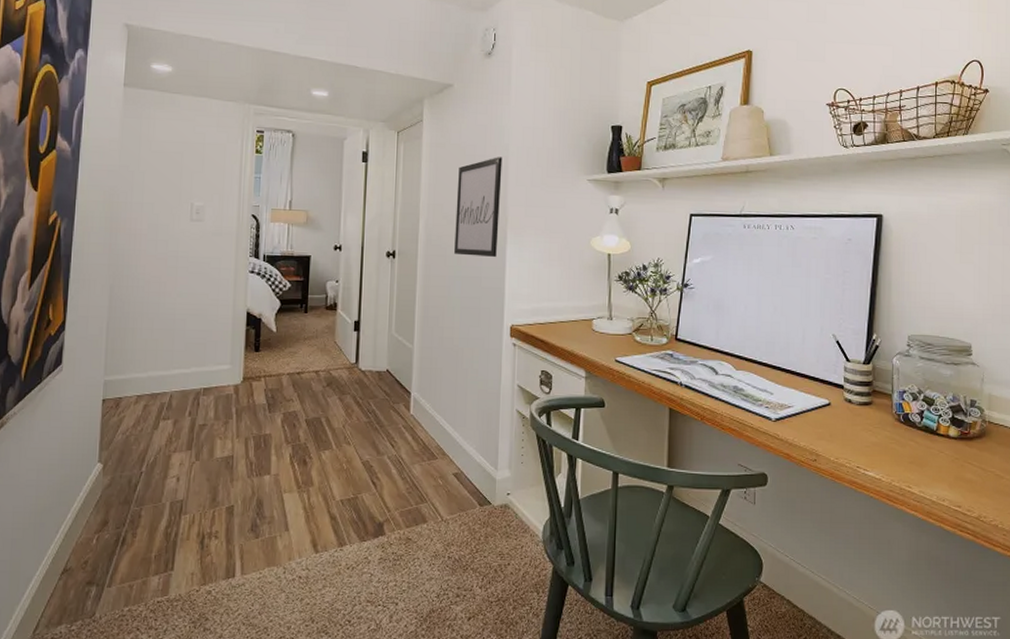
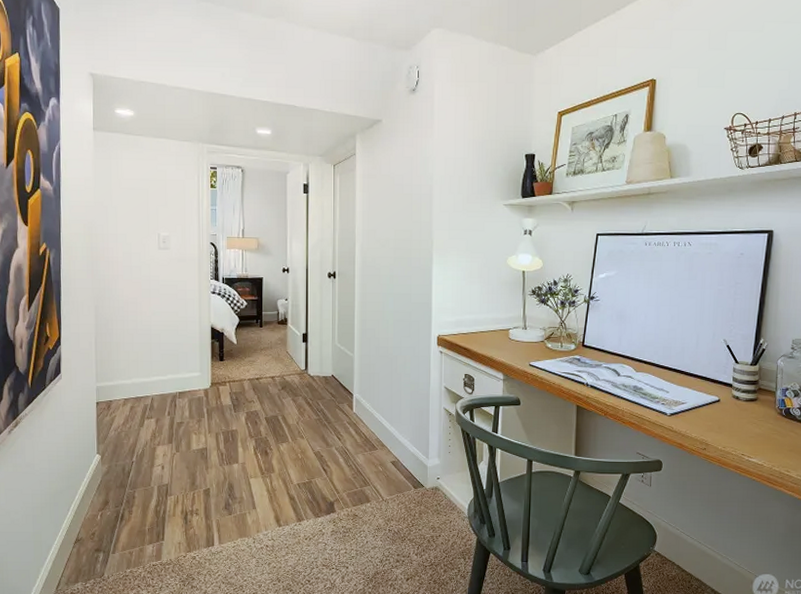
wall art: present [454,157,503,258] -> none [387,185,427,277]

